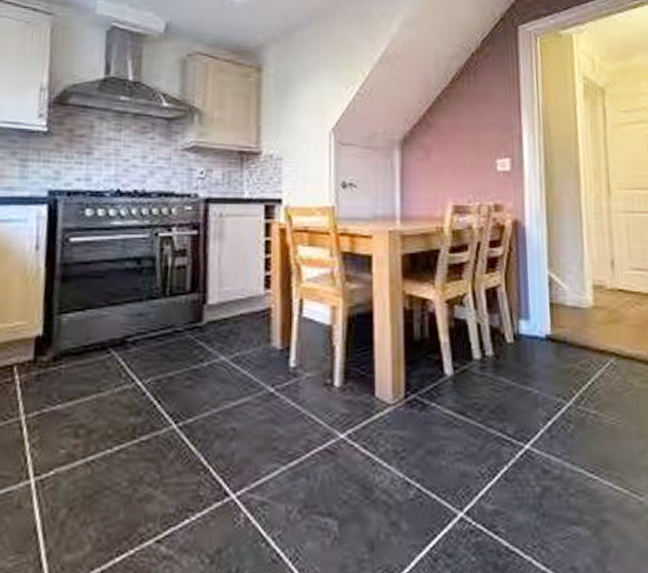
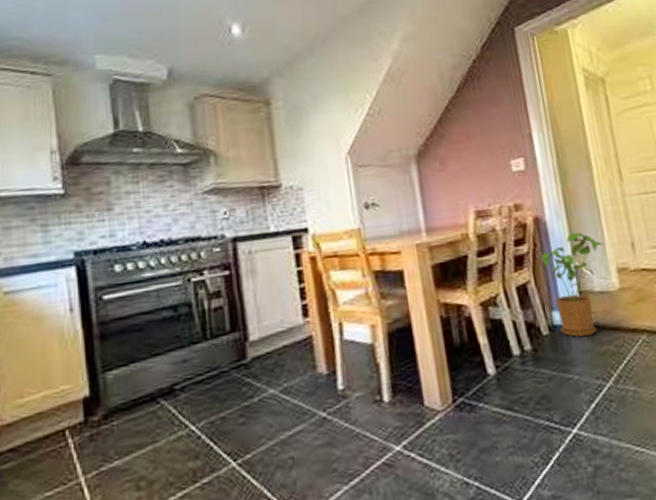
house plant: none [515,241,583,351] -> present [541,232,605,337]

